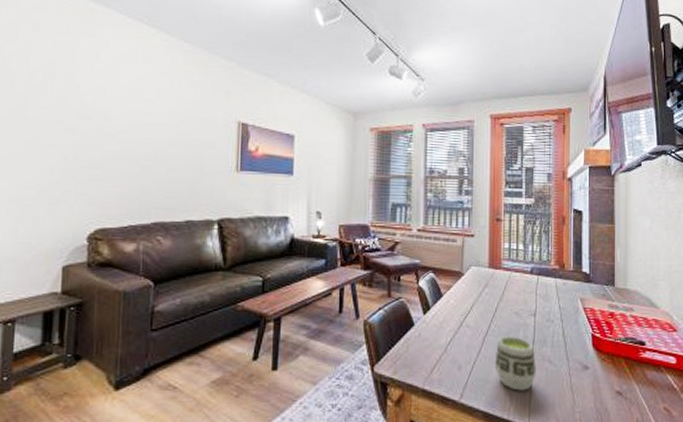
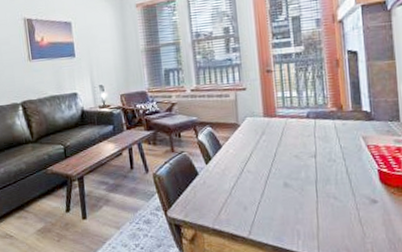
cup: present [494,336,536,391] -> none [279,177,322,226]

